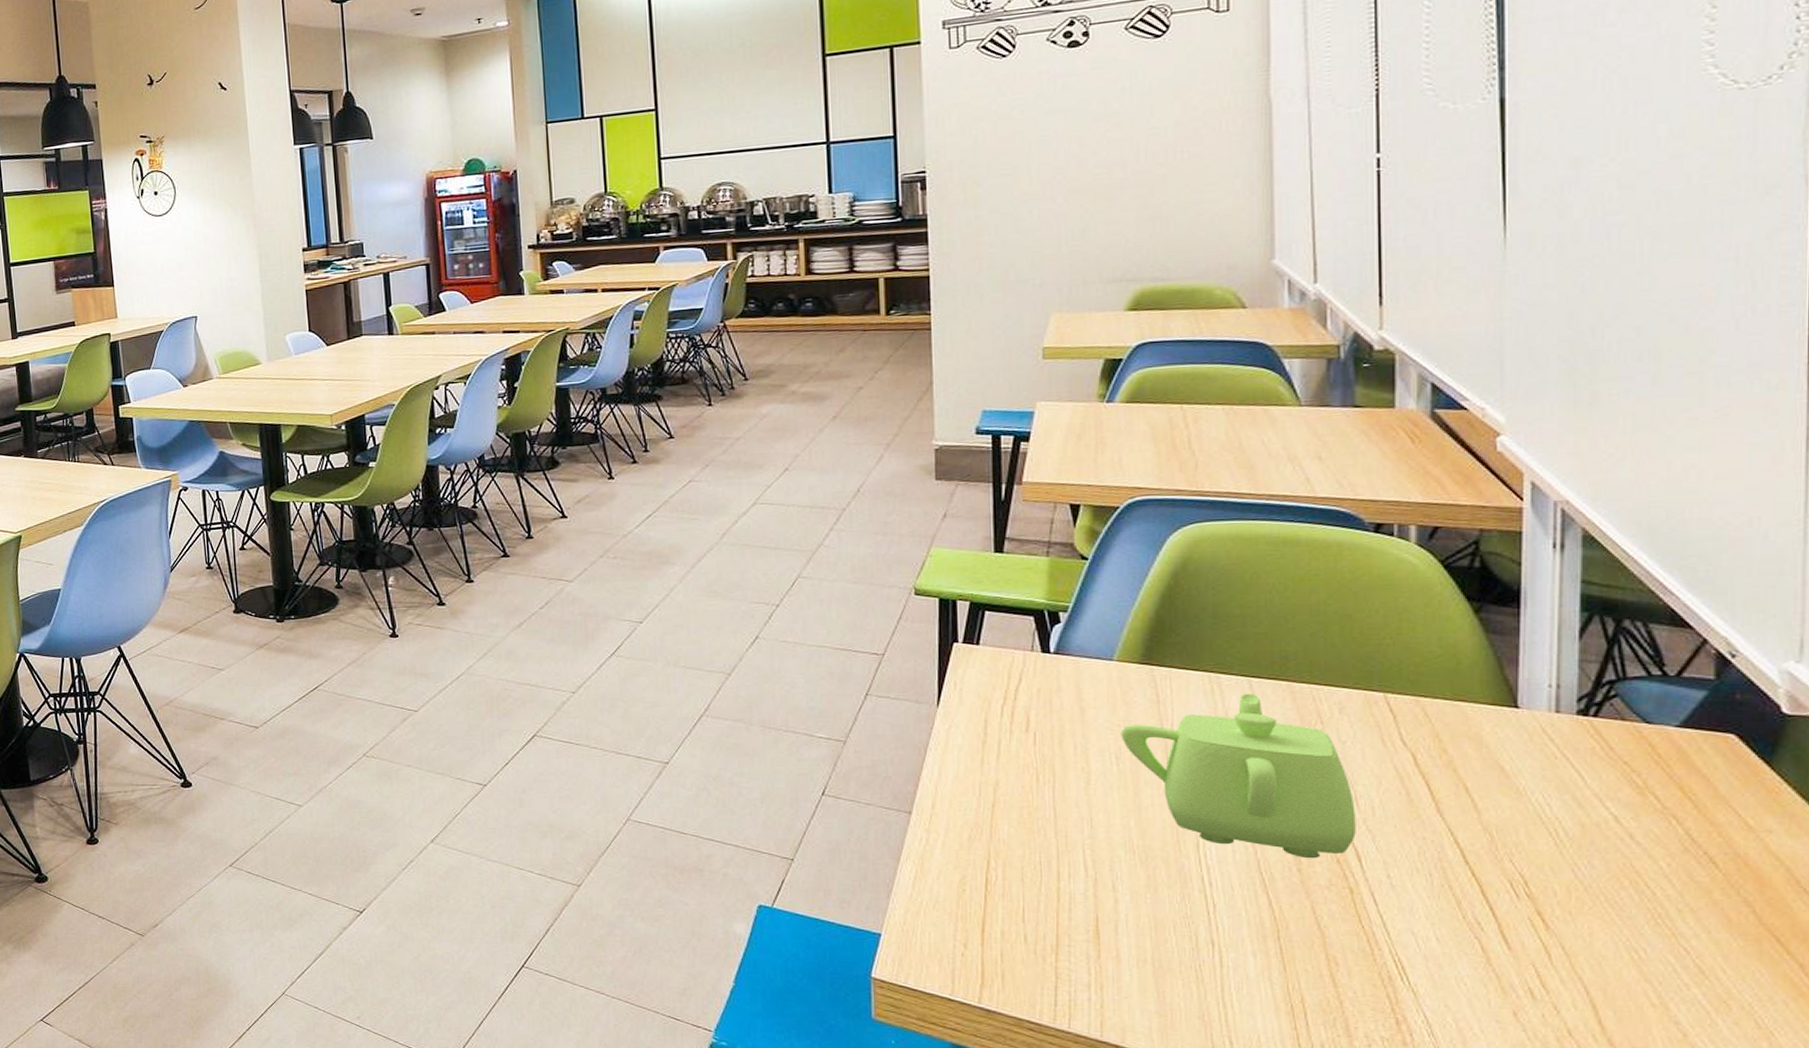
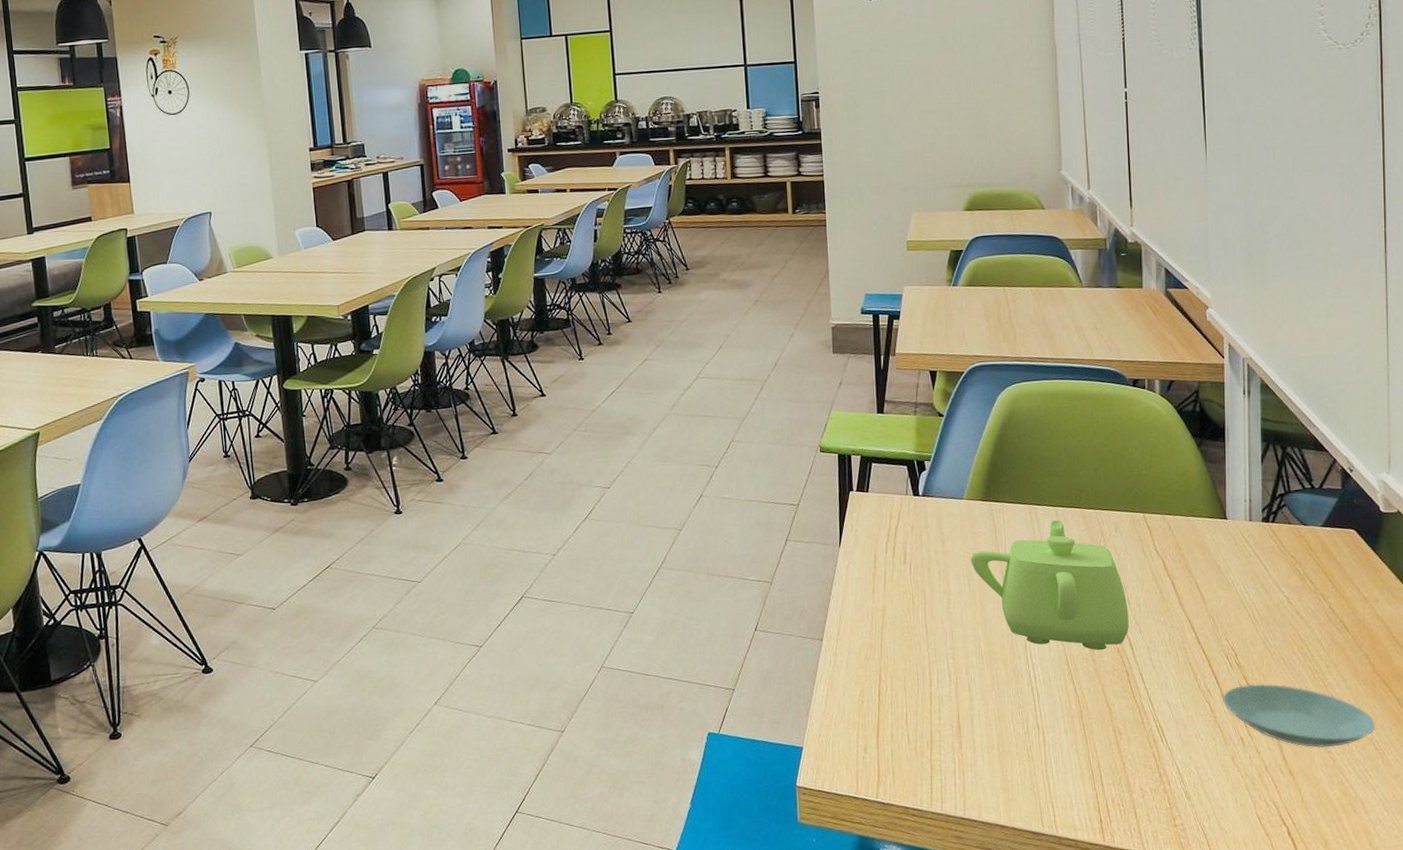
saucer: none [1502,921,1758,1016] -> present [1223,683,1375,748]

